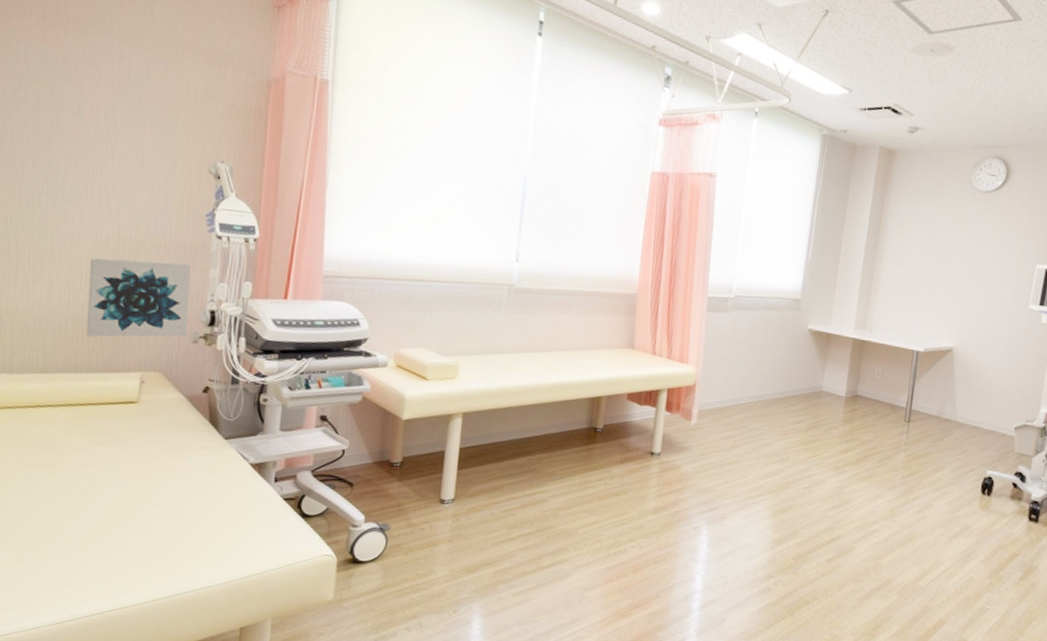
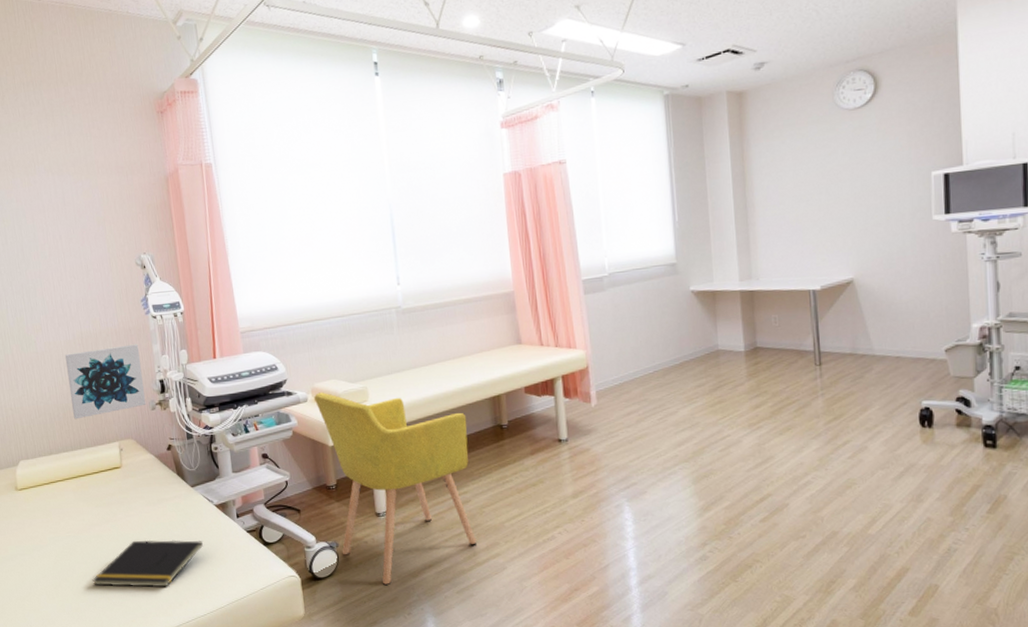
notepad: none [69,490,225,549] -> present [92,540,203,587]
chair: none [392,359,561,578] -> present [314,392,476,585]

